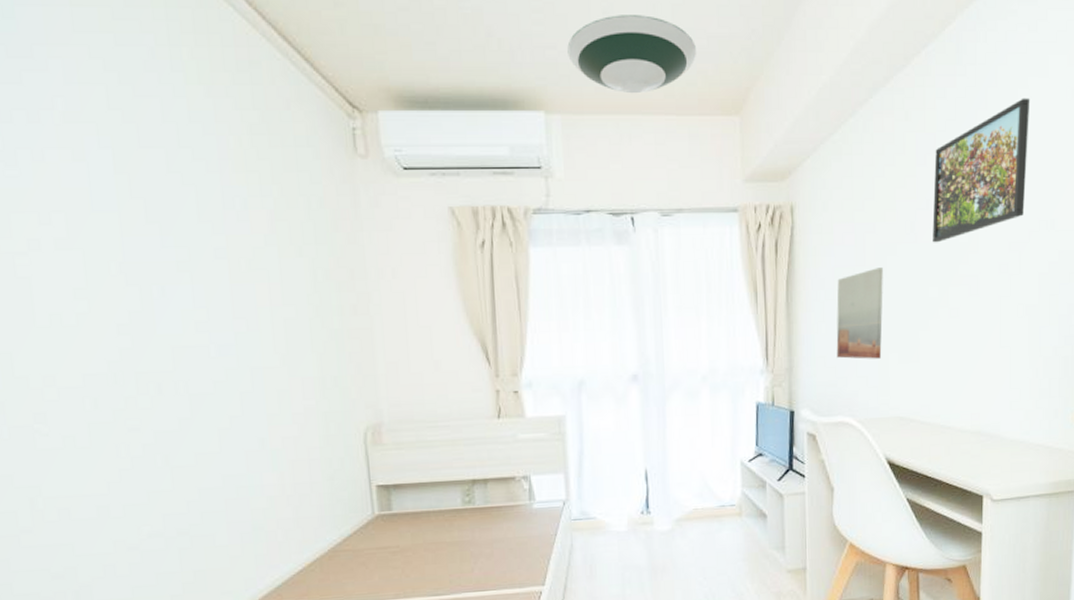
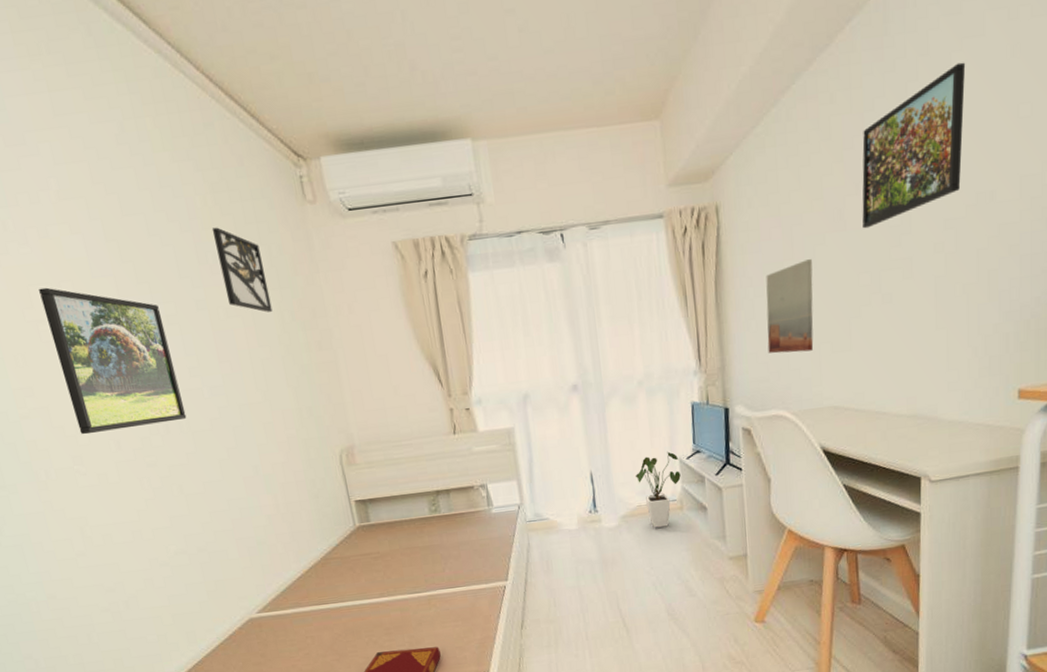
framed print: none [22,216,186,389] -> present [39,287,187,435]
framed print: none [244,171,304,268] -> present [212,227,273,312]
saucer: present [567,15,696,94] -> none [487,27,613,111]
house plant: none [692,452,741,534] -> present [635,451,681,528]

